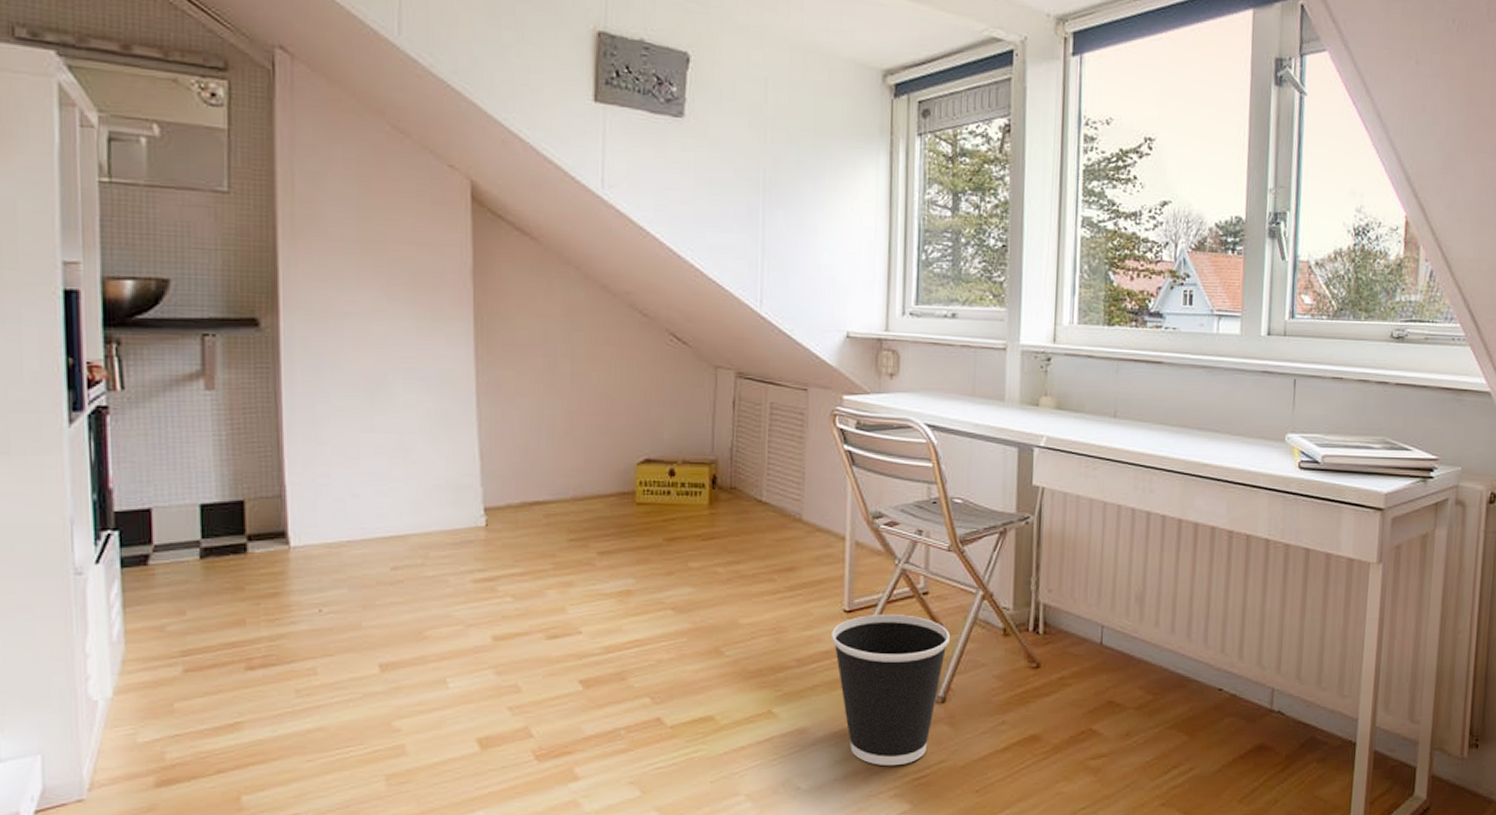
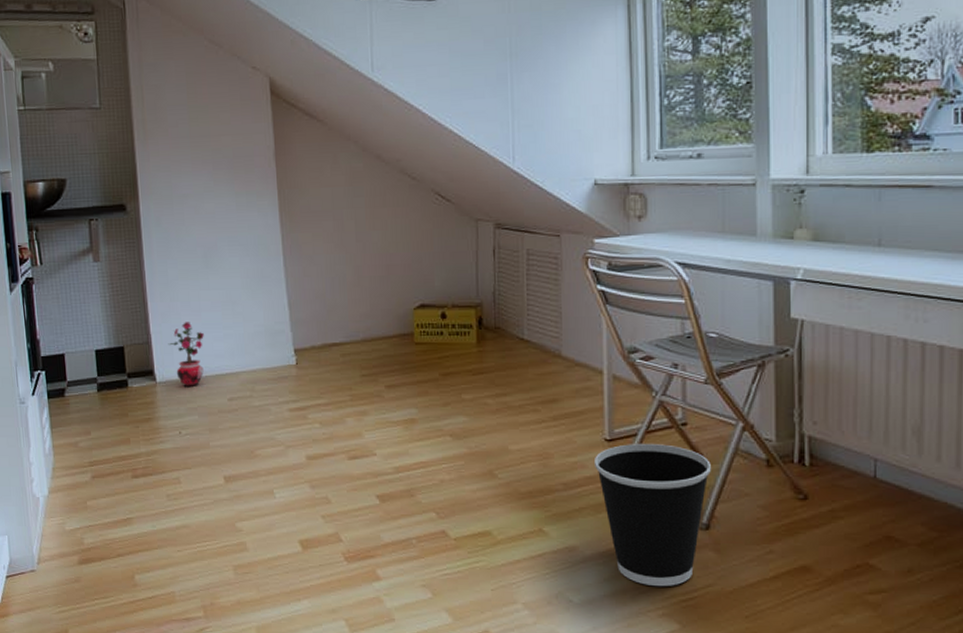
potted plant: none [310,471,362,552] -> present [168,322,204,386]

